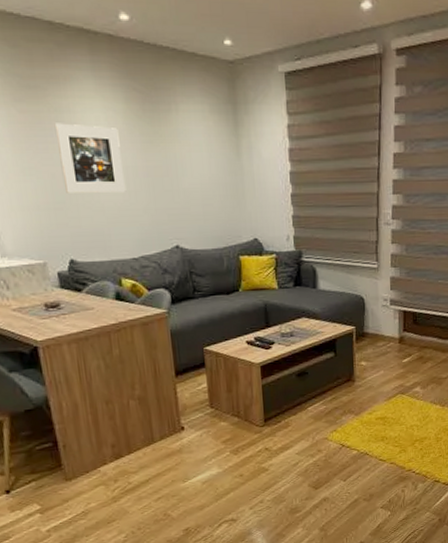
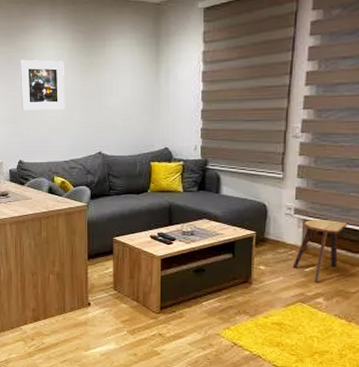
stool: none [391,308,438,372] -> present [292,220,348,282]

